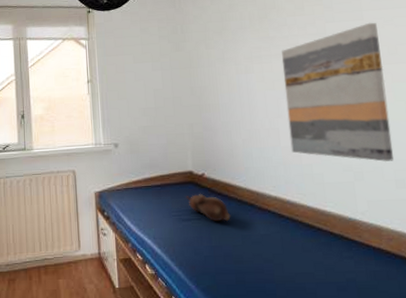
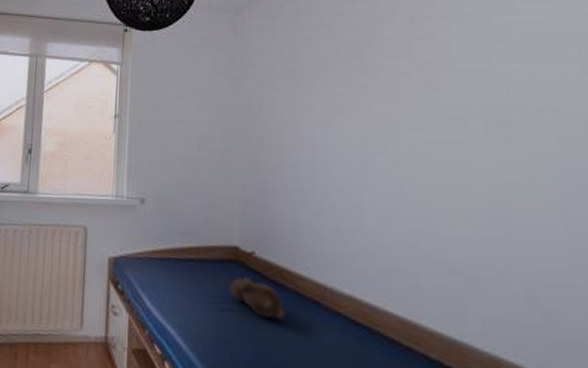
wall art: present [281,22,394,162] -> none [373,76,526,269]

